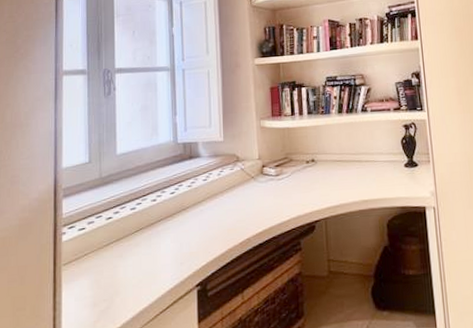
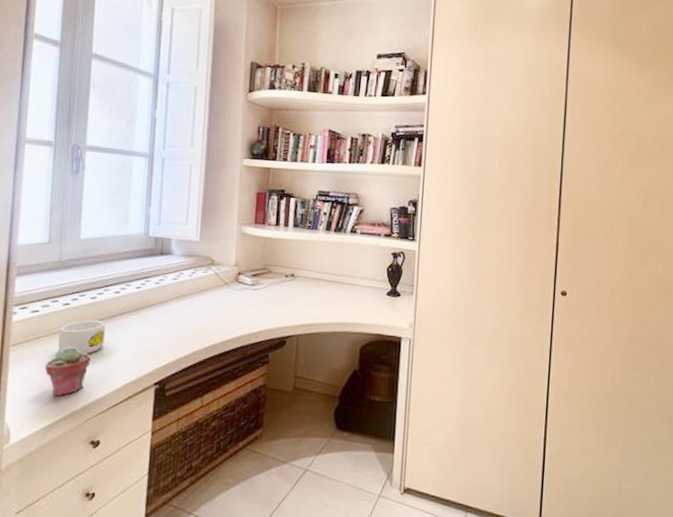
potted succulent: none [94,259,136,310] -> present [44,347,91,396]
mug: none [105,230,147,265] -> present [58,320,106,354]

